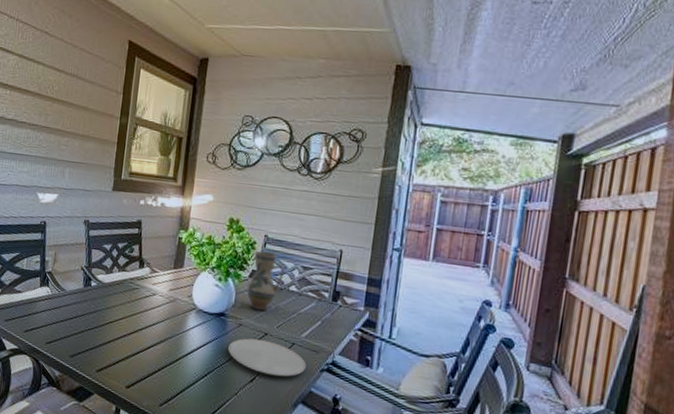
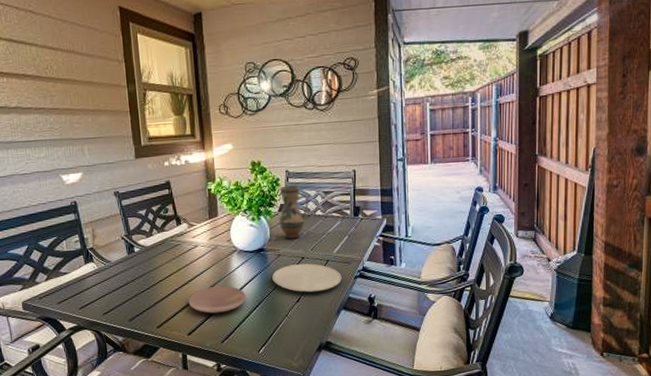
plate: none [133,341,196,374] -> present [188,286,246,314]

